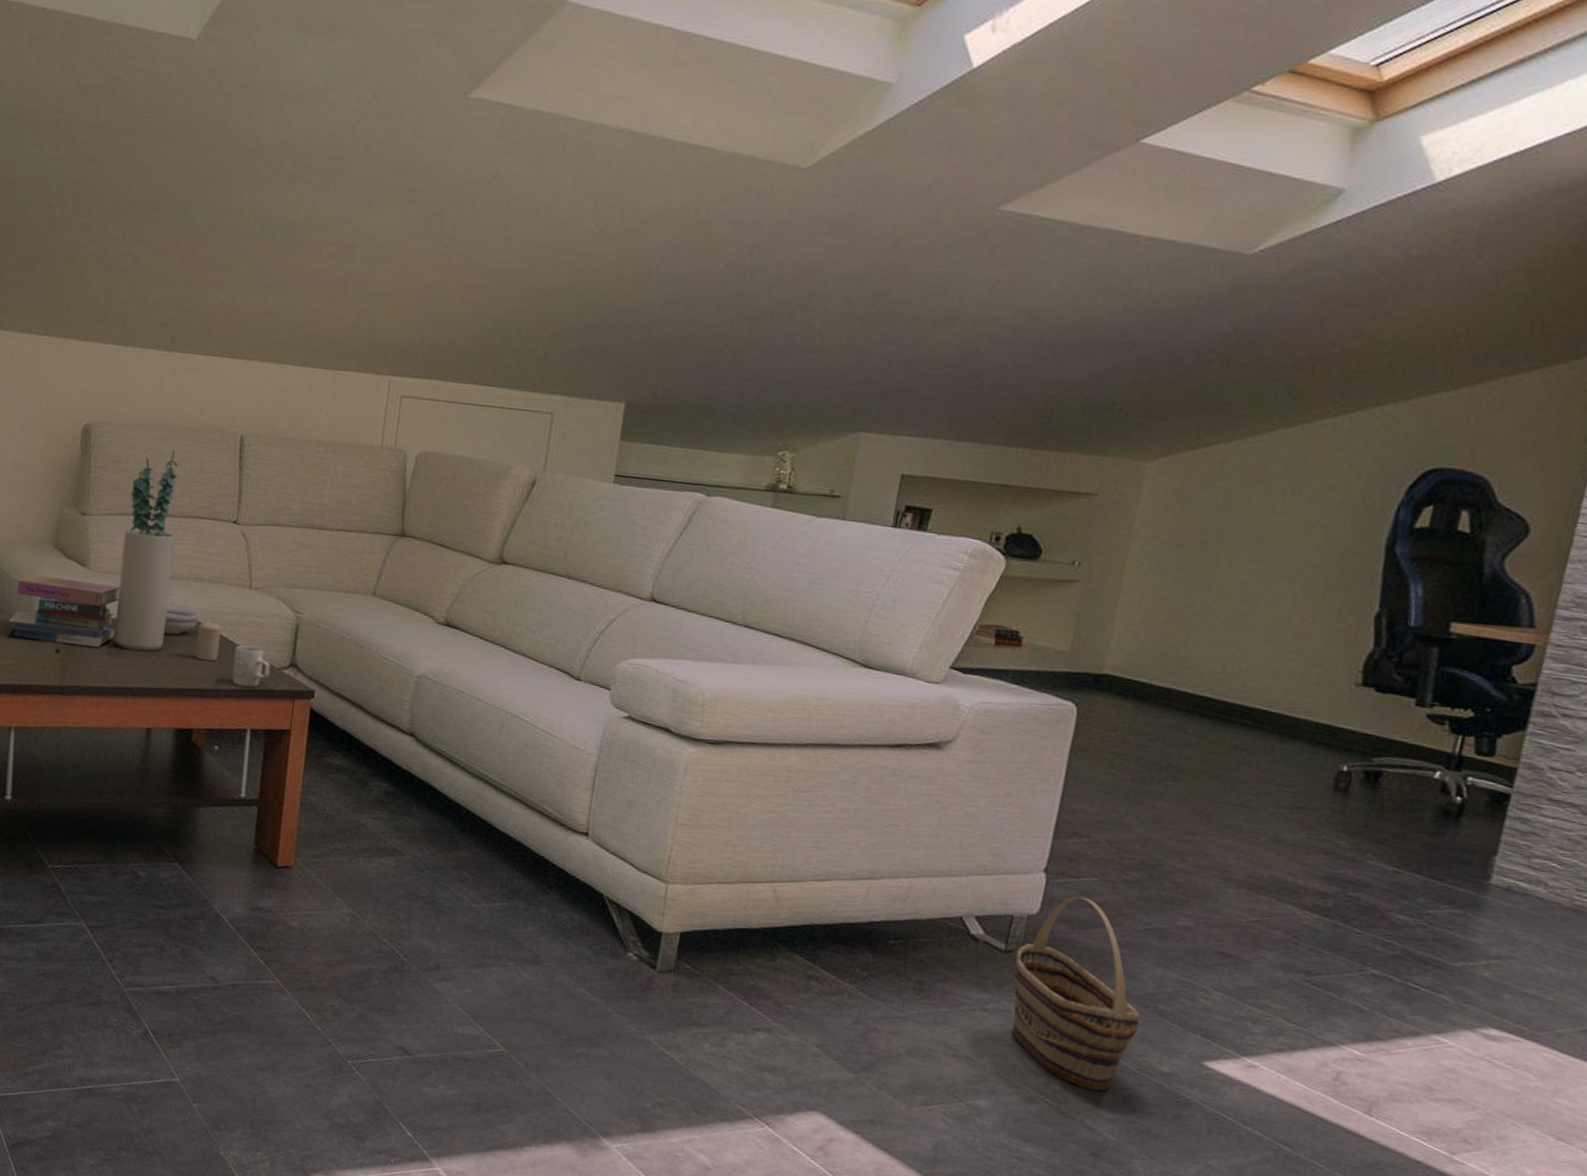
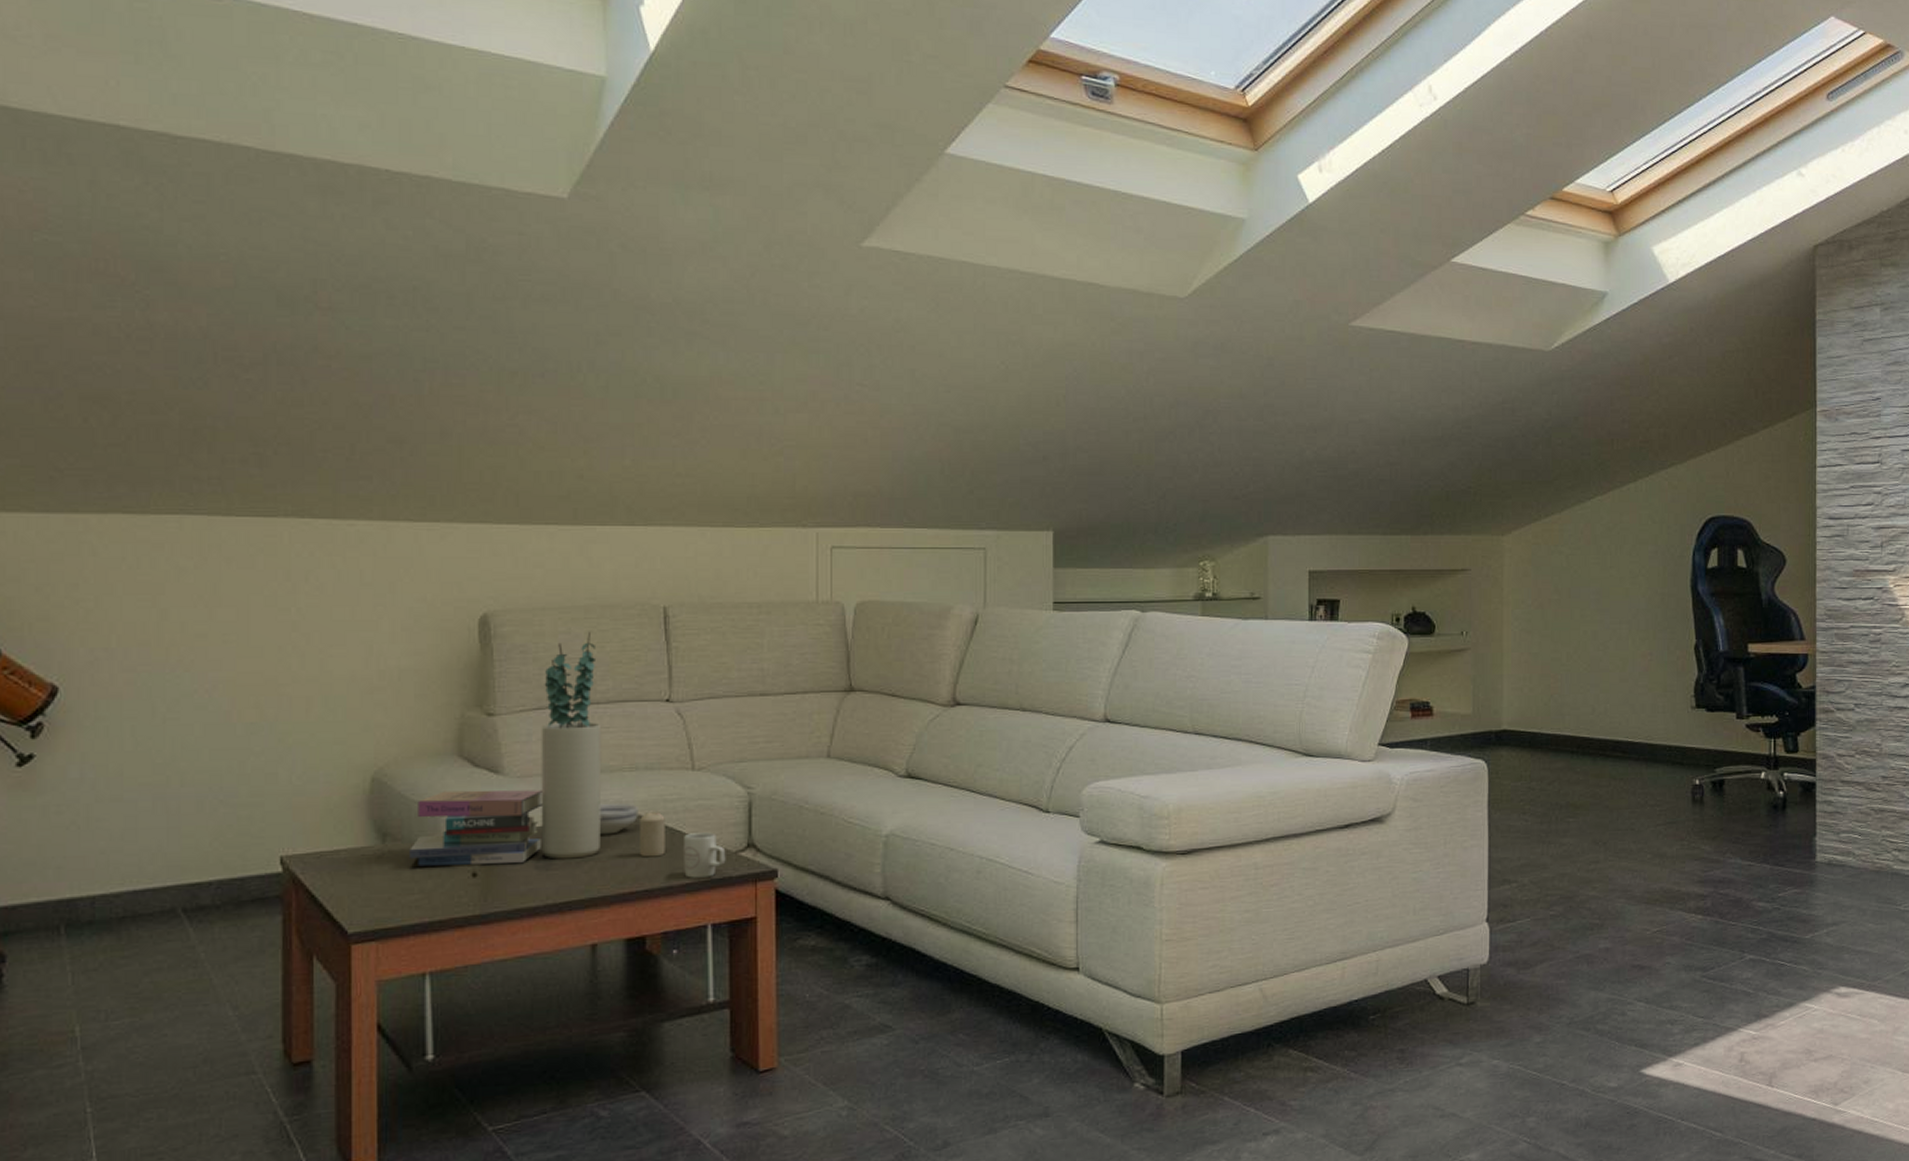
basket: present [1012,896,1140,1092] -> none [1477,938,1585,1120]

